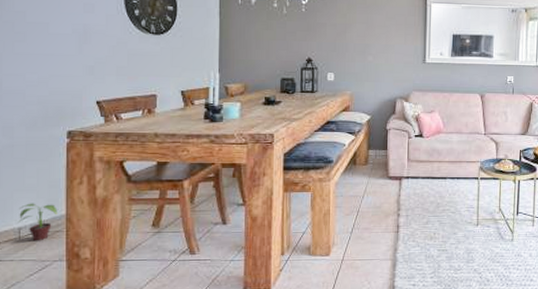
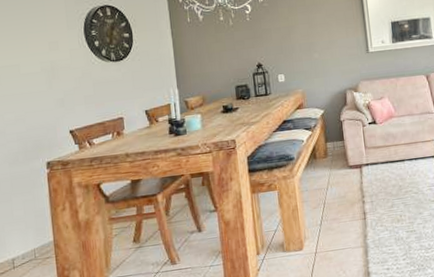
potted plant: present [18,203,58,241] -> none [11,232,46,270]

